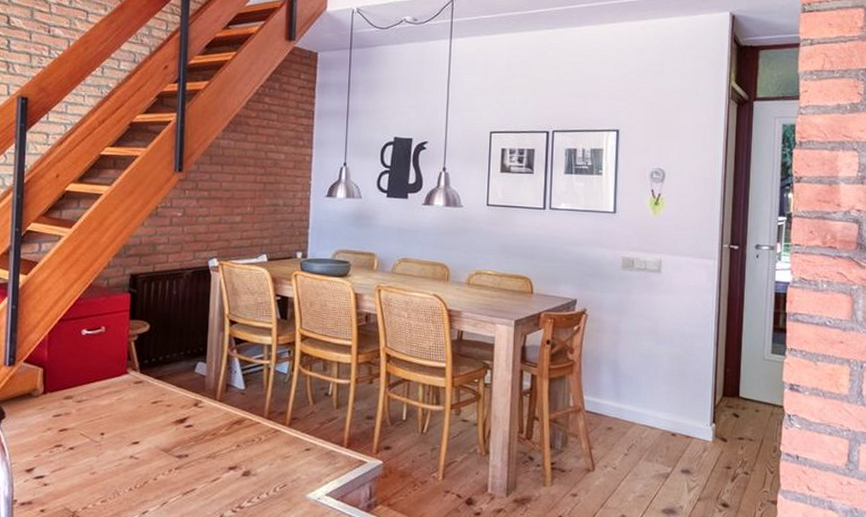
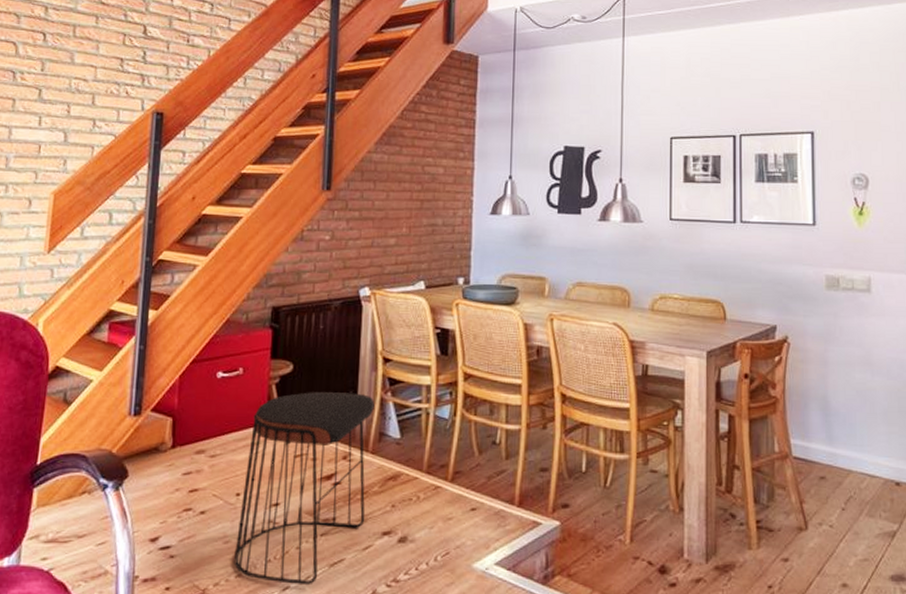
stool: none [100,348,222,510] -> present [234,392,375,586]

